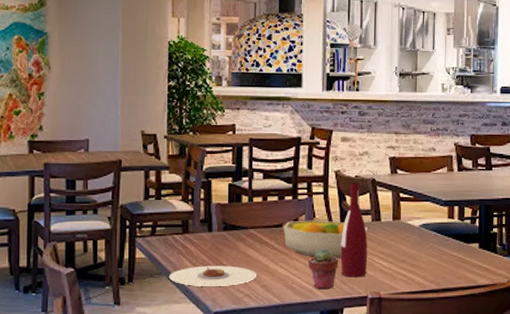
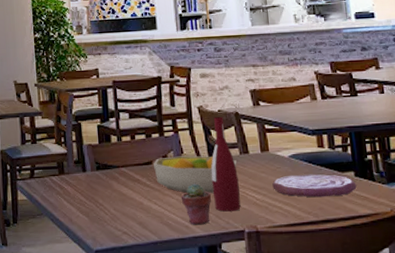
plate: present [168,265,258,286] -> none [49,204,133,226]
plate: none [400,244,480,267] -> present [272,174,357,198]

